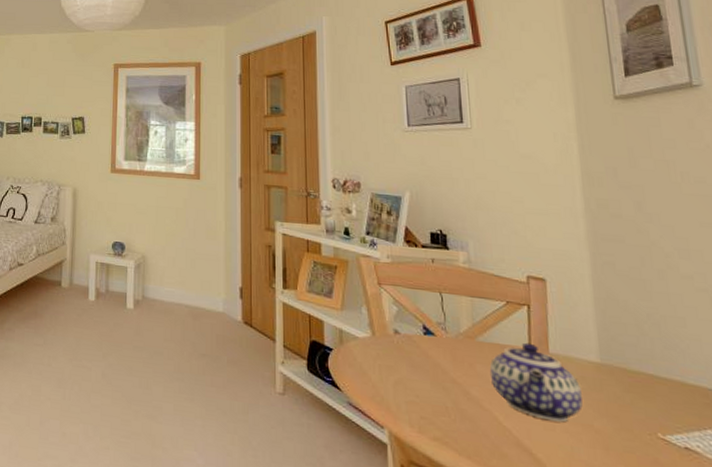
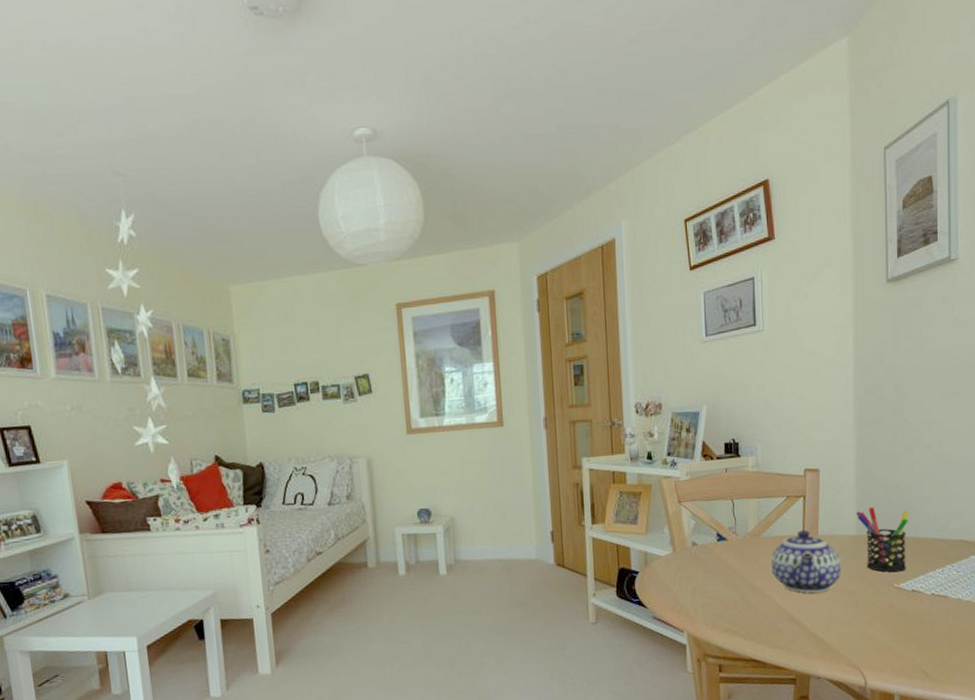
pen holder: none [596,333,674,421] -> present [855,506,909,573]

